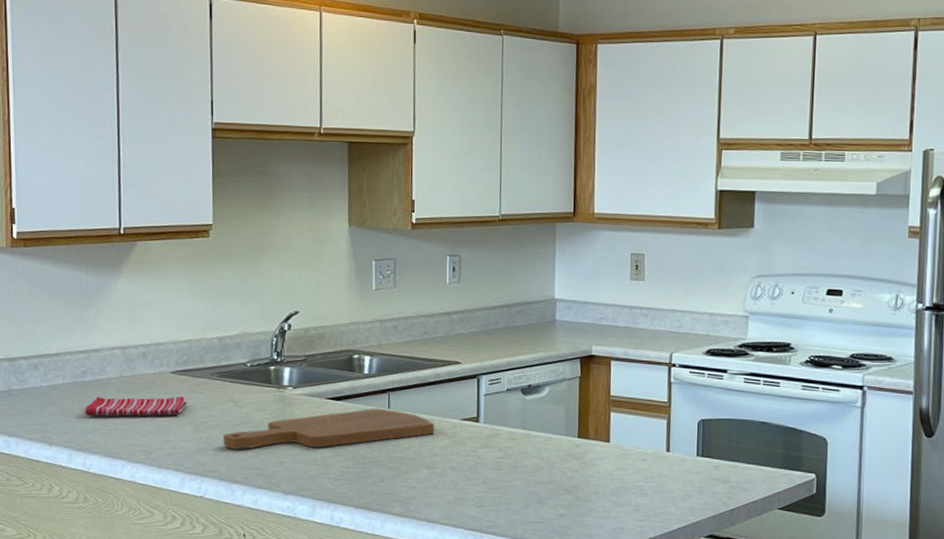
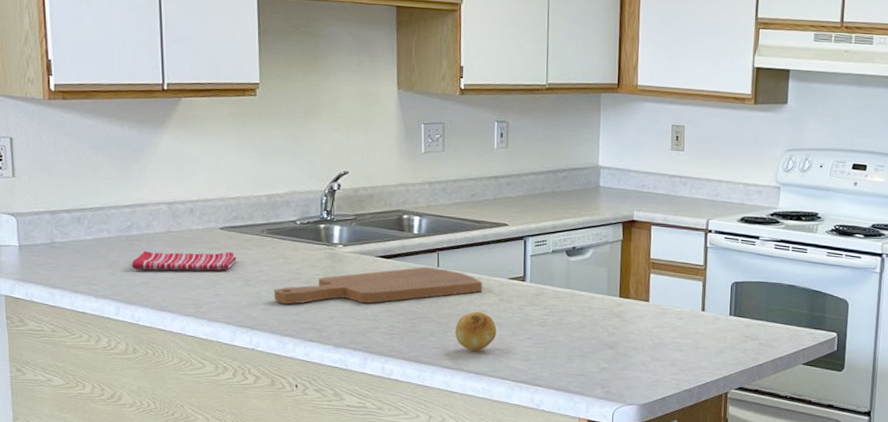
fruit: none [406,455,450,497] -> present [455,311,497,351]

